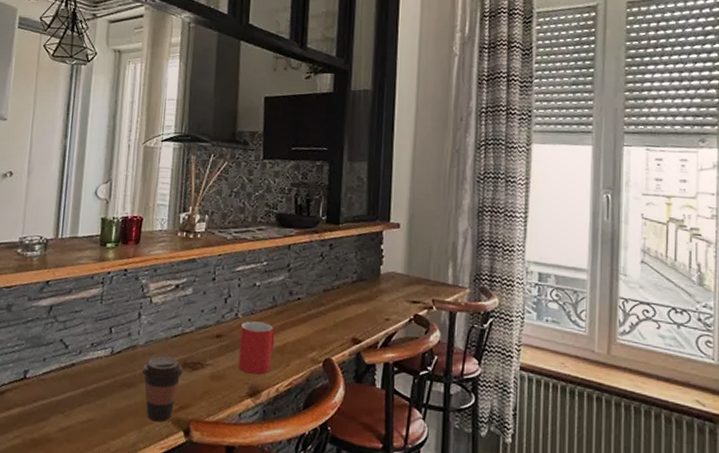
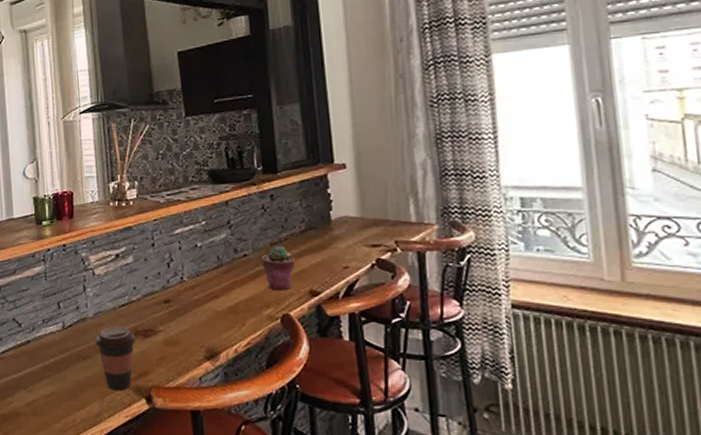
mug: present [239,321,275,375] -> none [187,283,226,337]
potted succulent: none [313,293,343,336] -> present [261,246,295,291]

